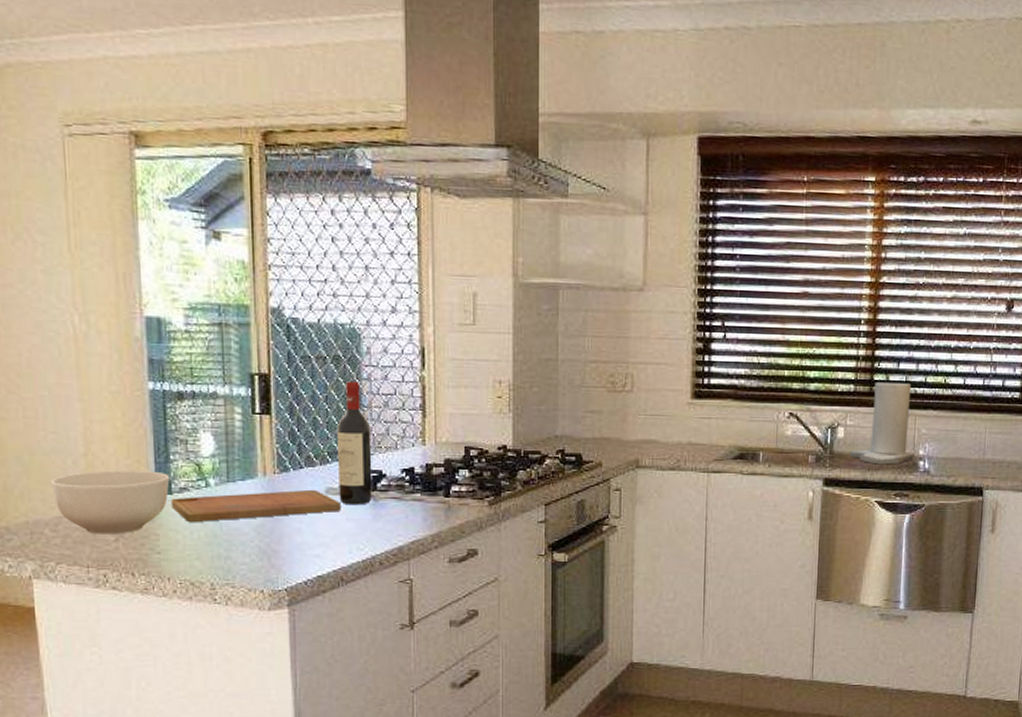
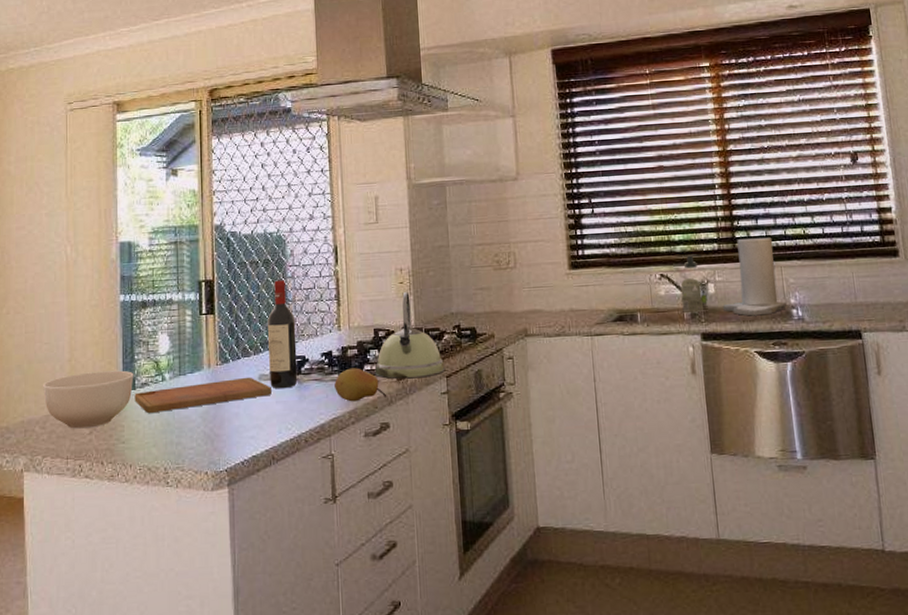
fruit: none [416,488,477,525] -> present [334,367,387,402]
kettle: none [463,407,545,504] -> present [375,291,446,380]
soap dispenser: none [807,394,836,456] -> present [679,254,707,313]

